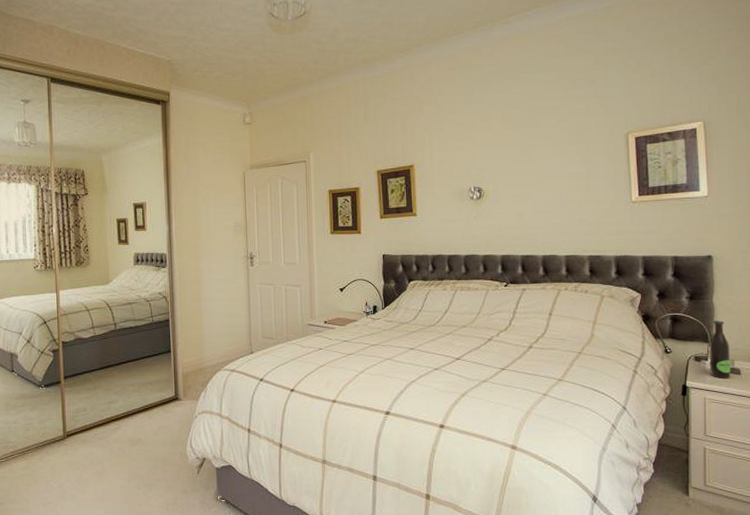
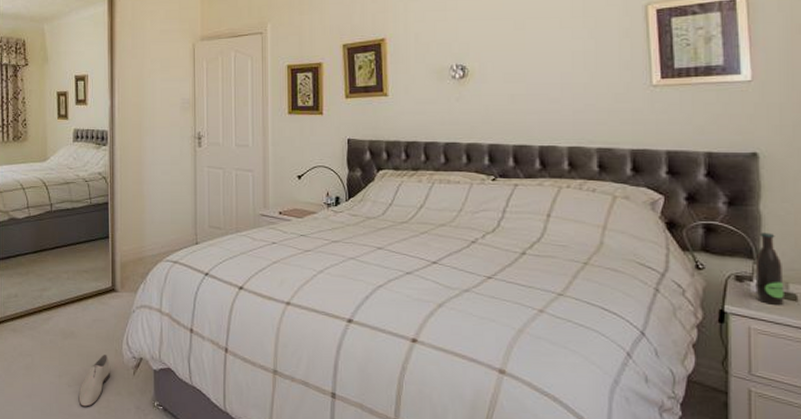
shoe: none [147,457,177,505] -> present [78,355,111,407]

